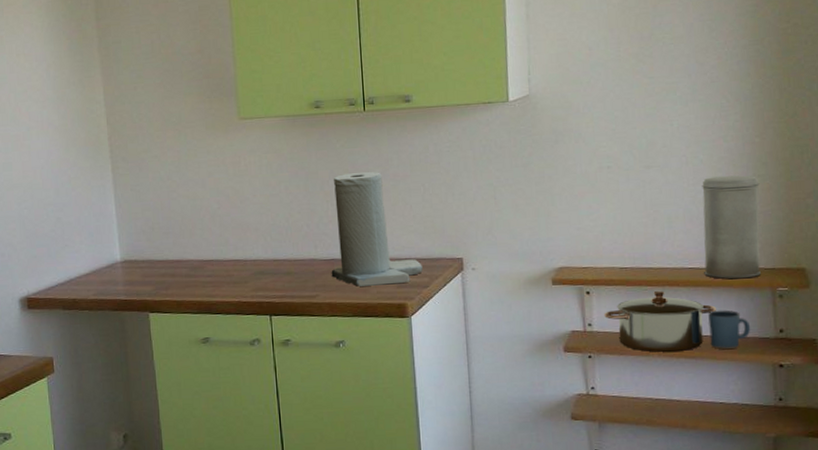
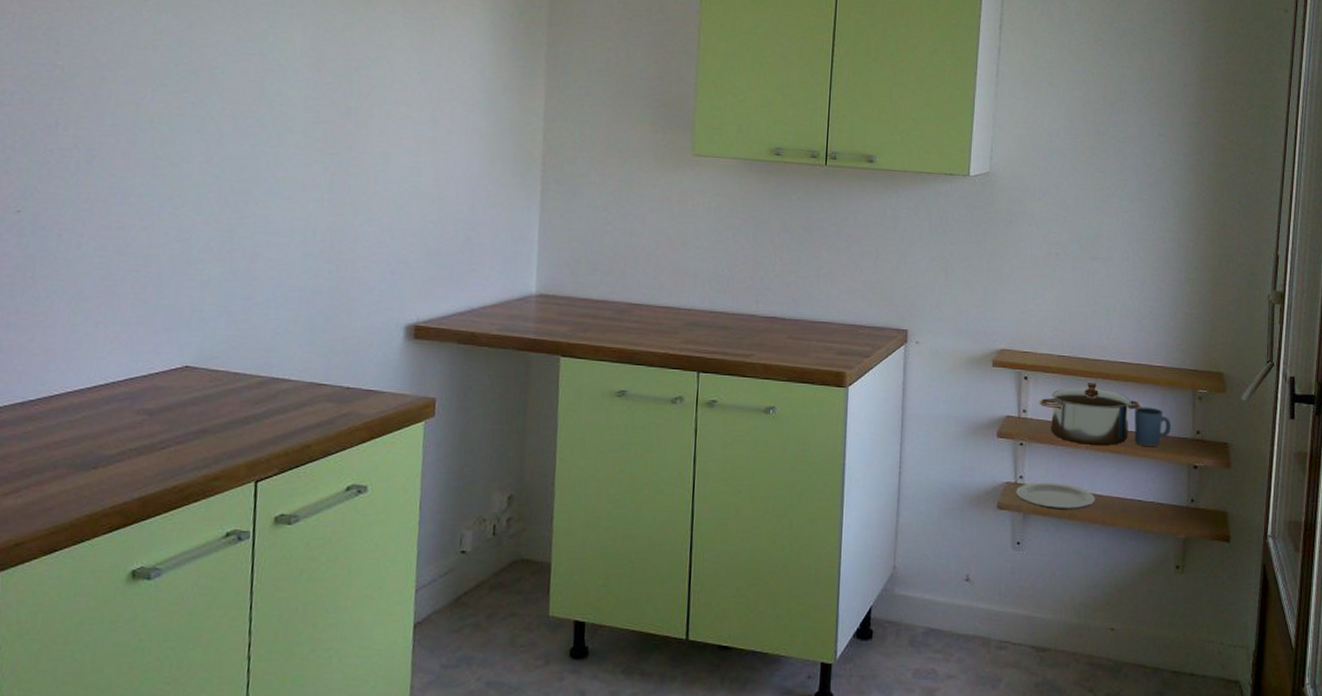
paper towel: present [331,171,423,287] -> none [770,227,866,351]
plate: none [589,391,673,417] -> present [1016,482,1095,510]
canister: present [702,175,762,280] -> none [1134,275,1190,378]

